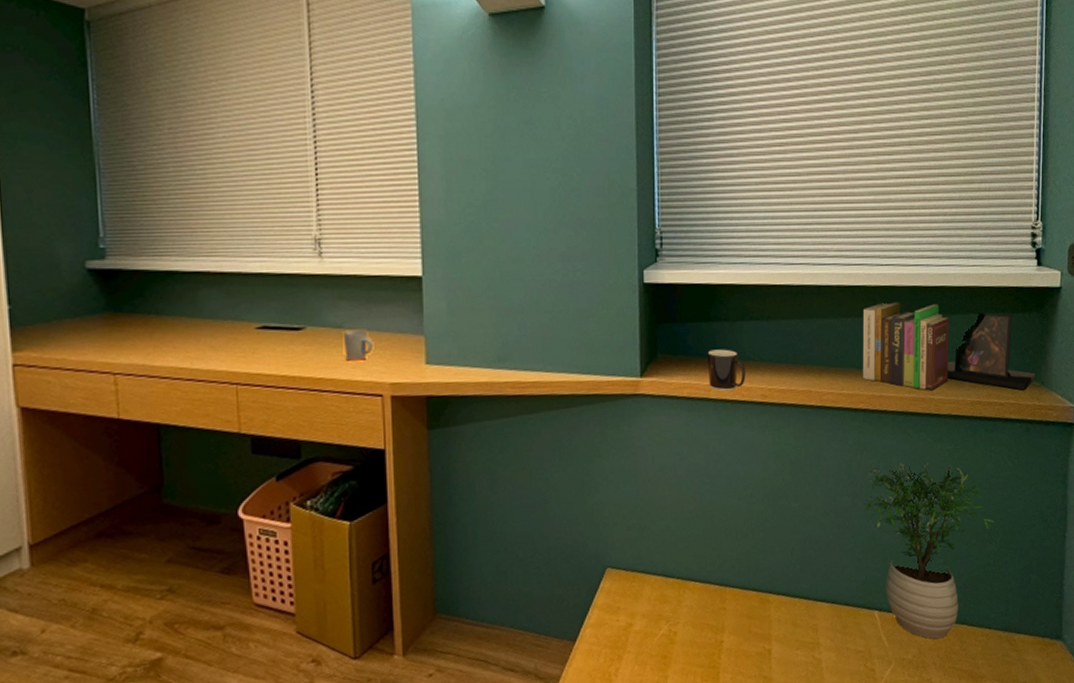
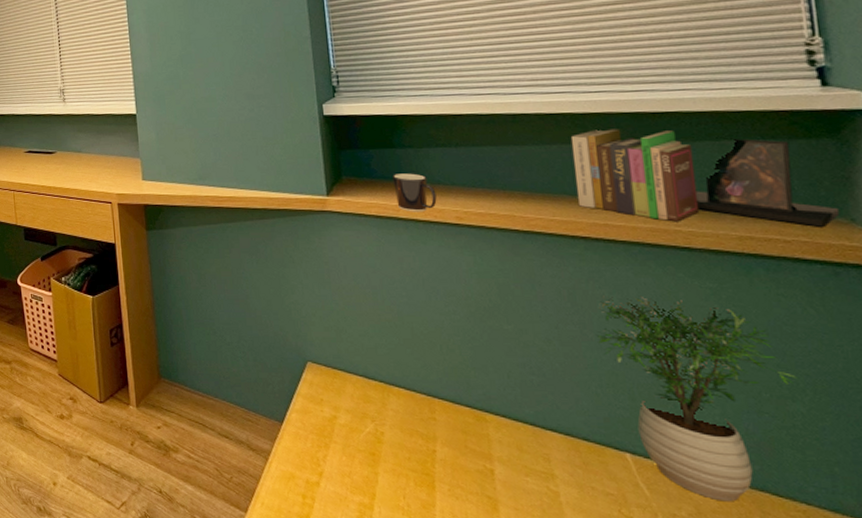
mug: present [343,329,374,361] -> none [81,153,104,176]

